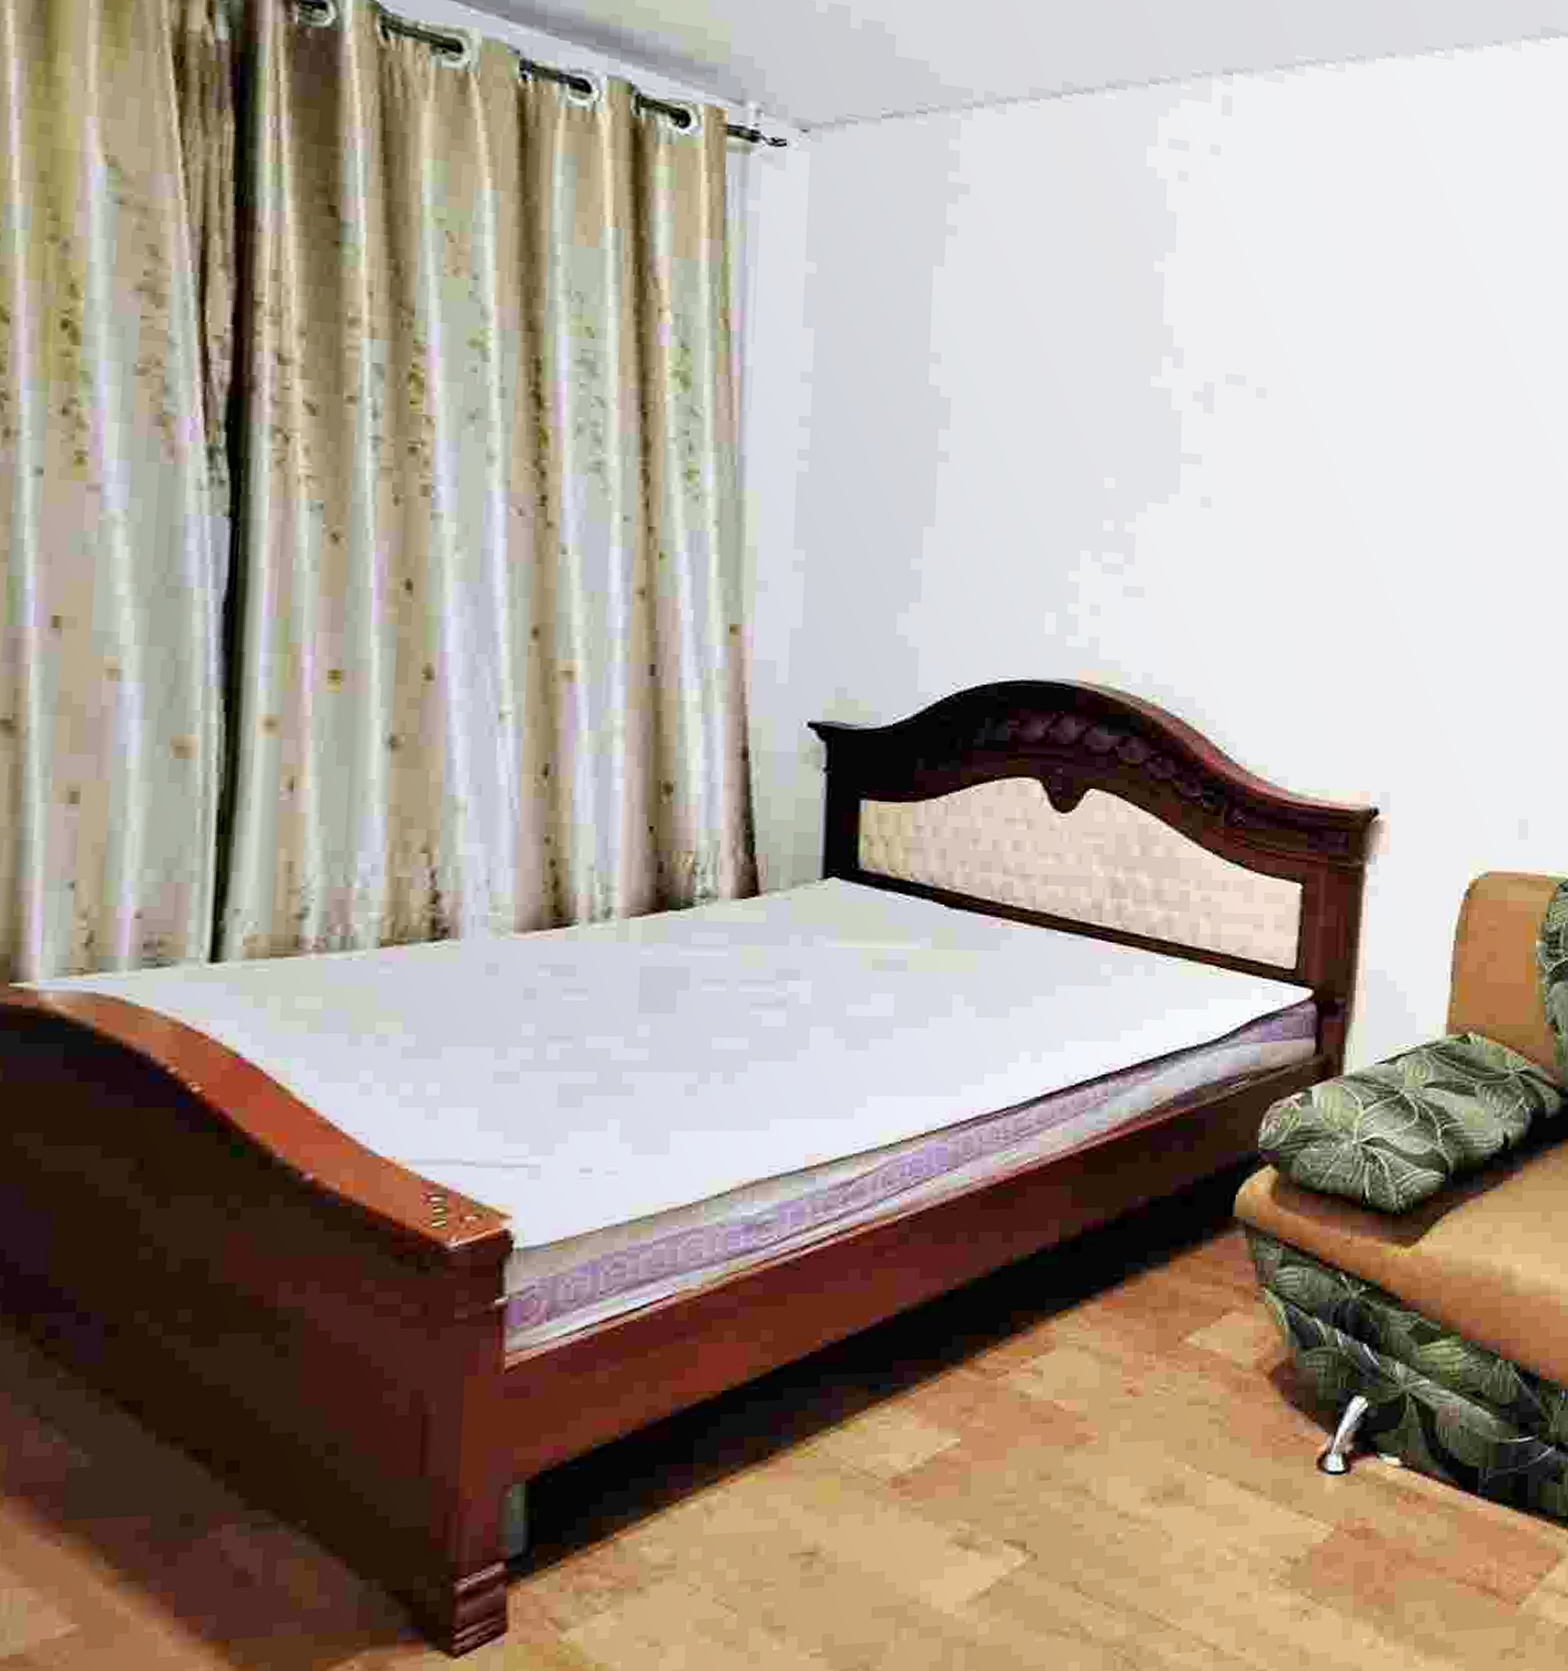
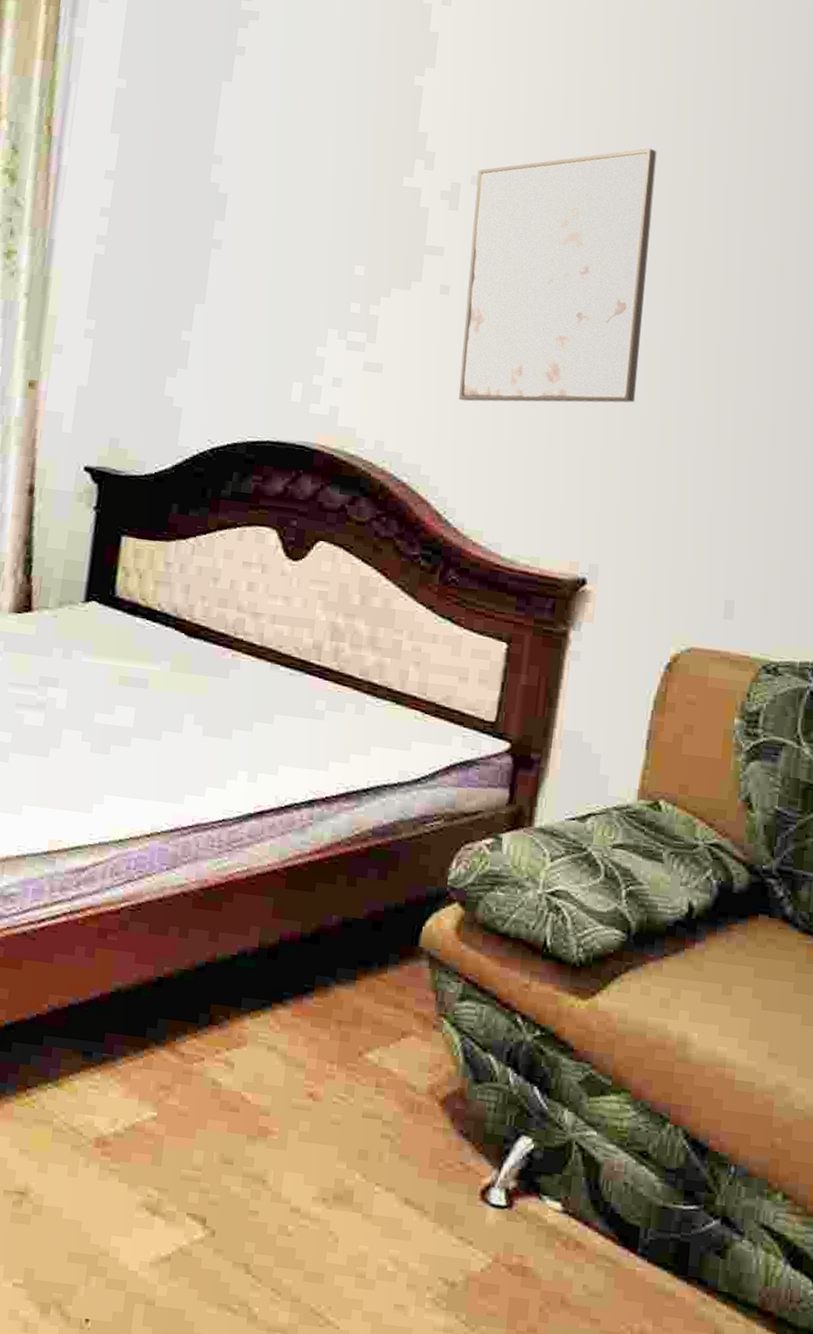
wall art: none [1229,342,1419,625] -> present [459,148,657,403]

